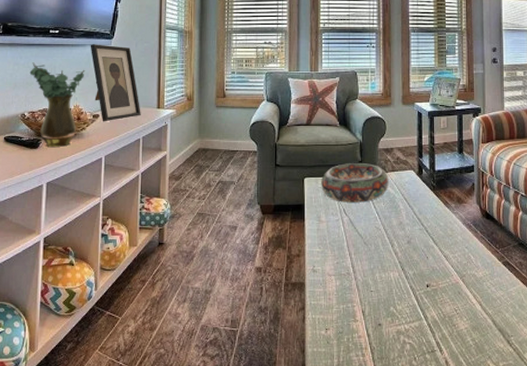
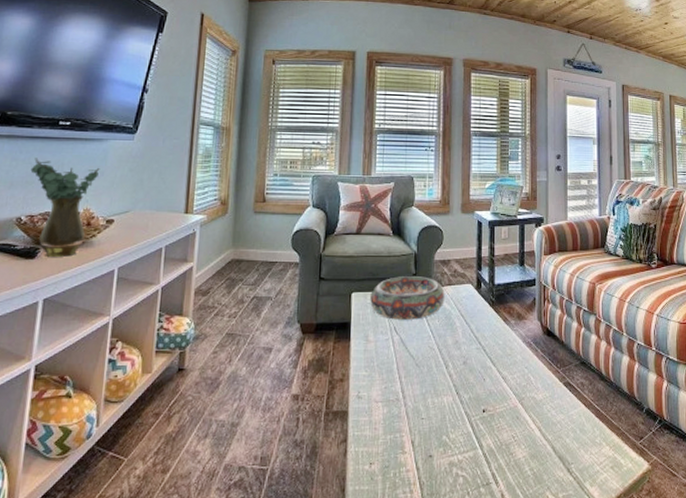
picture frame: present [90,44,141,122] -> none [107,139,165,229]

